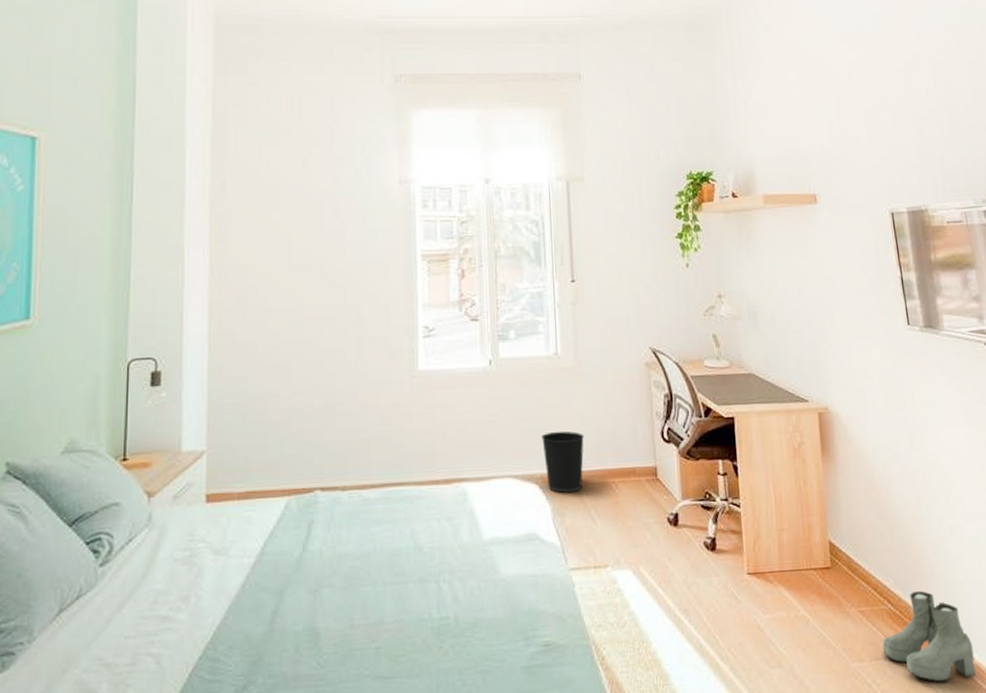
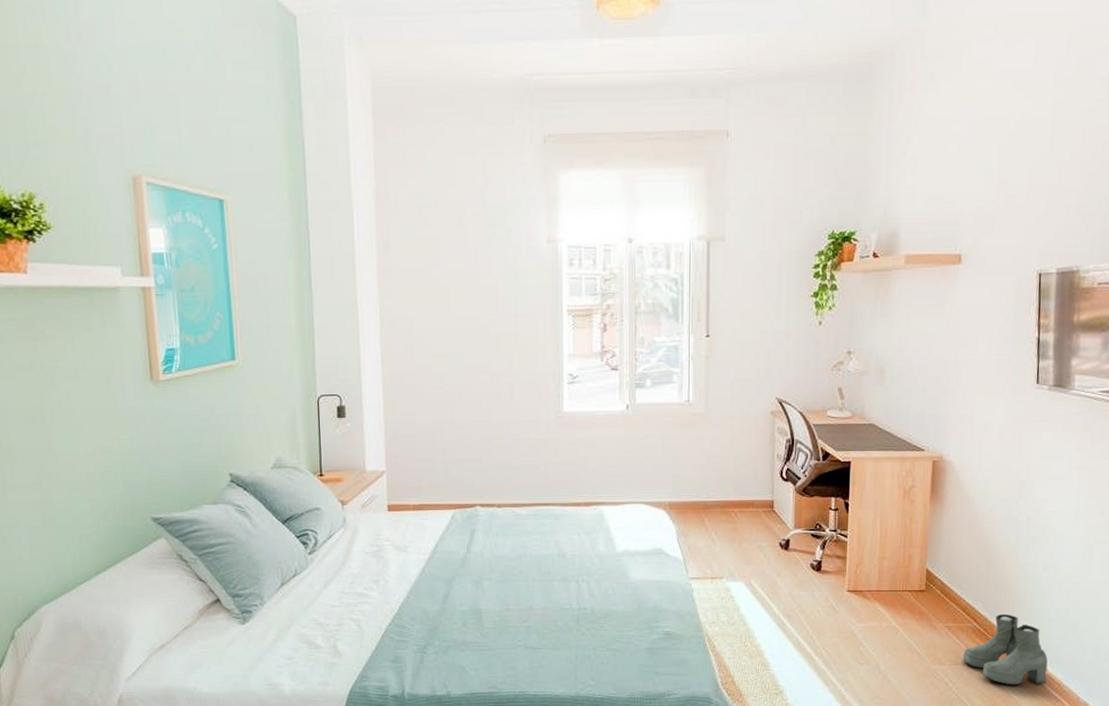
wastebasket: present [542,431,584,493] -> none [671,467,709,518]

